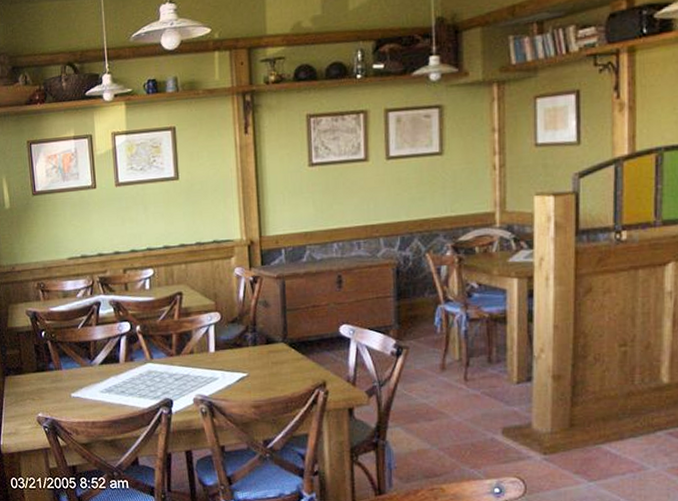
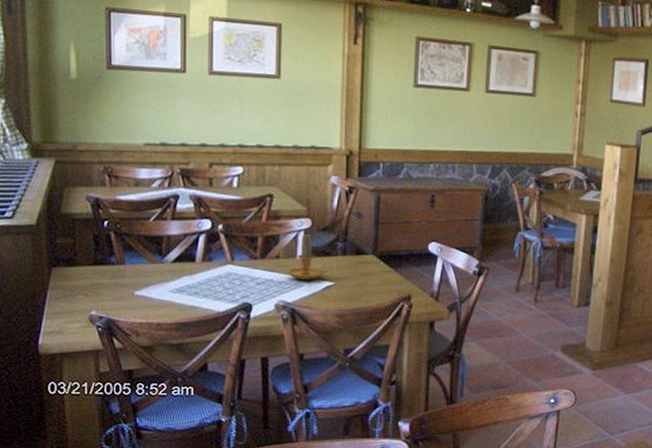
candle: none [201,327,244,373] -> present [286,233,333,280]

